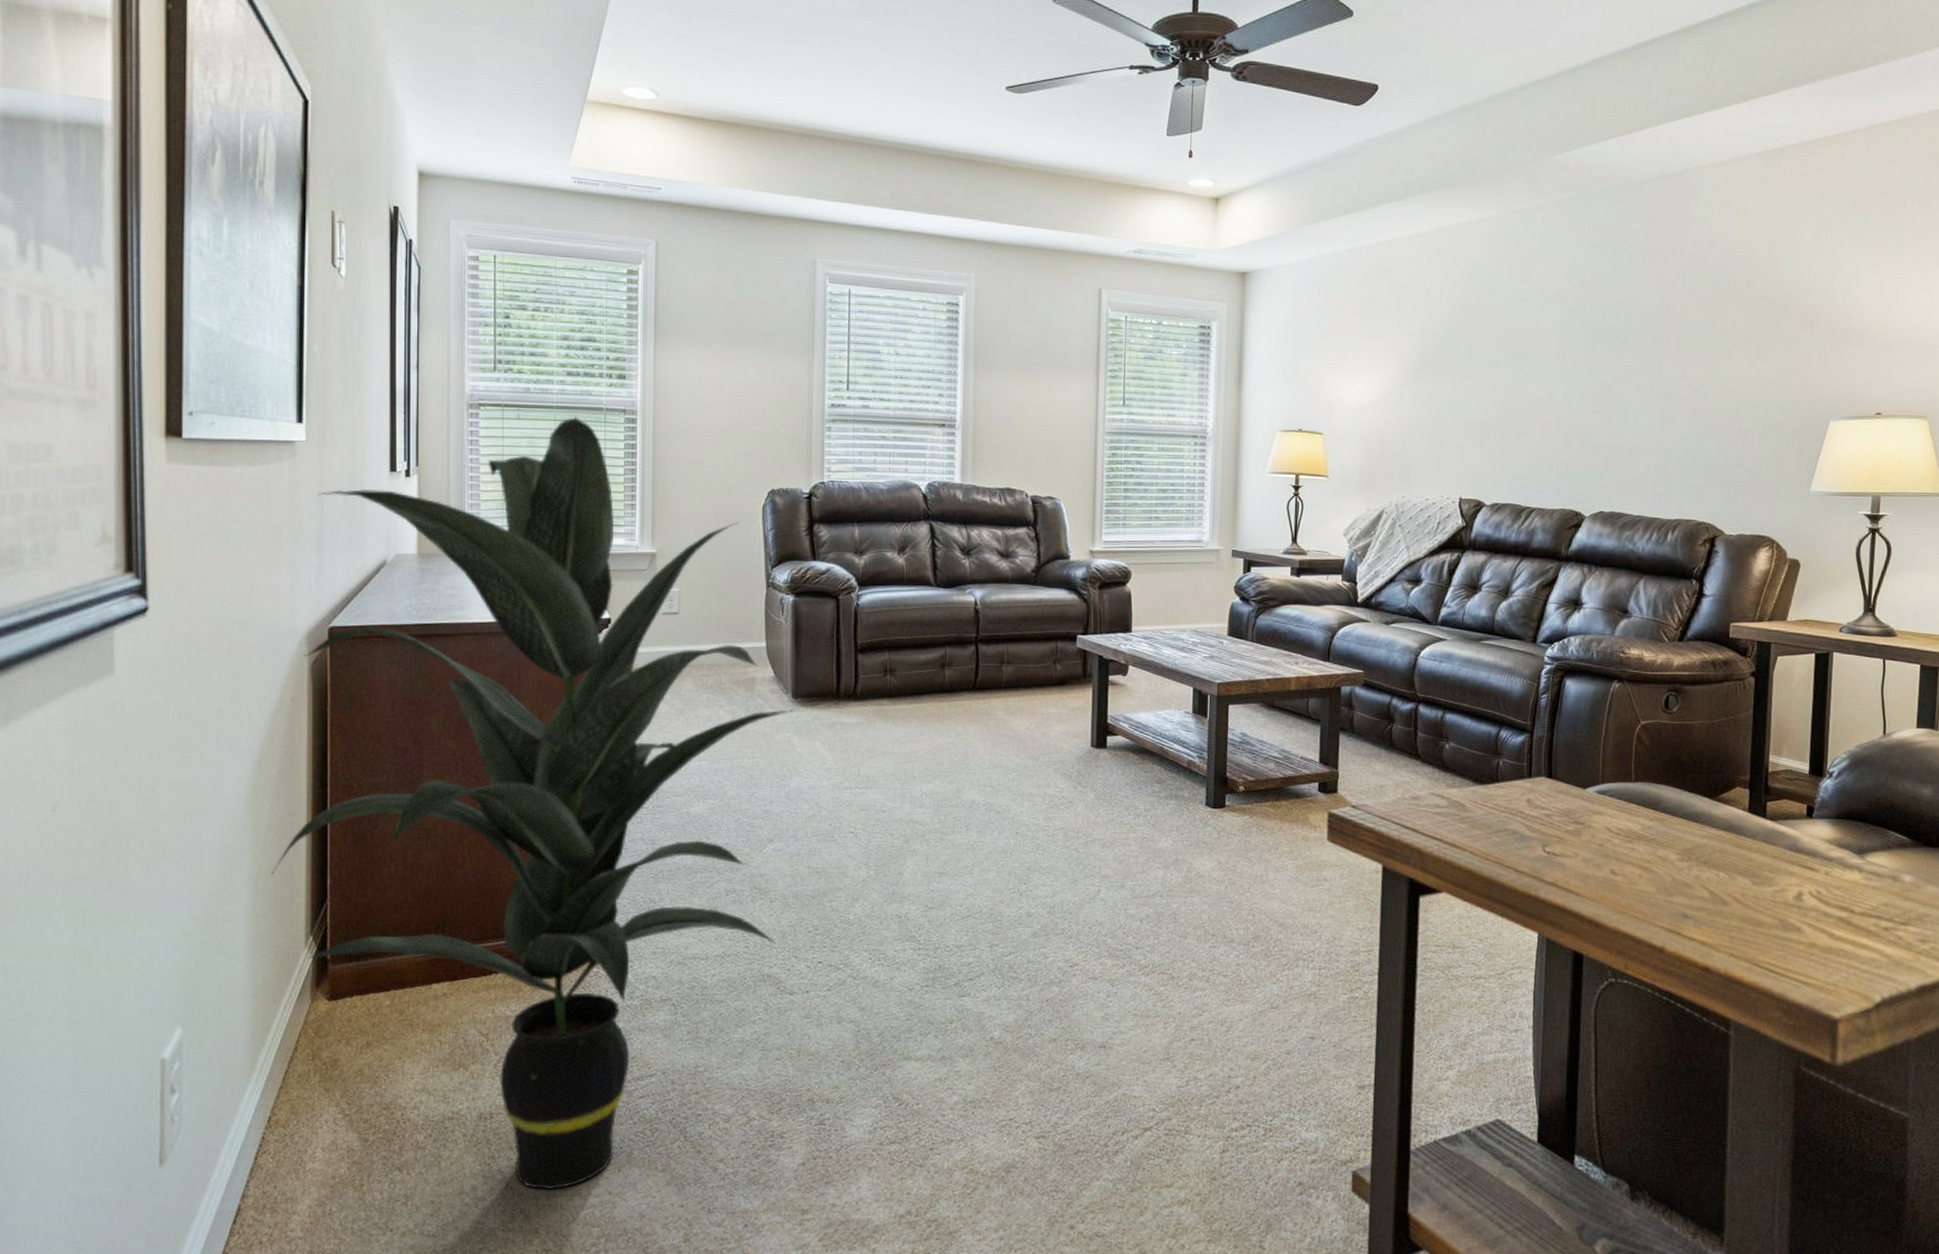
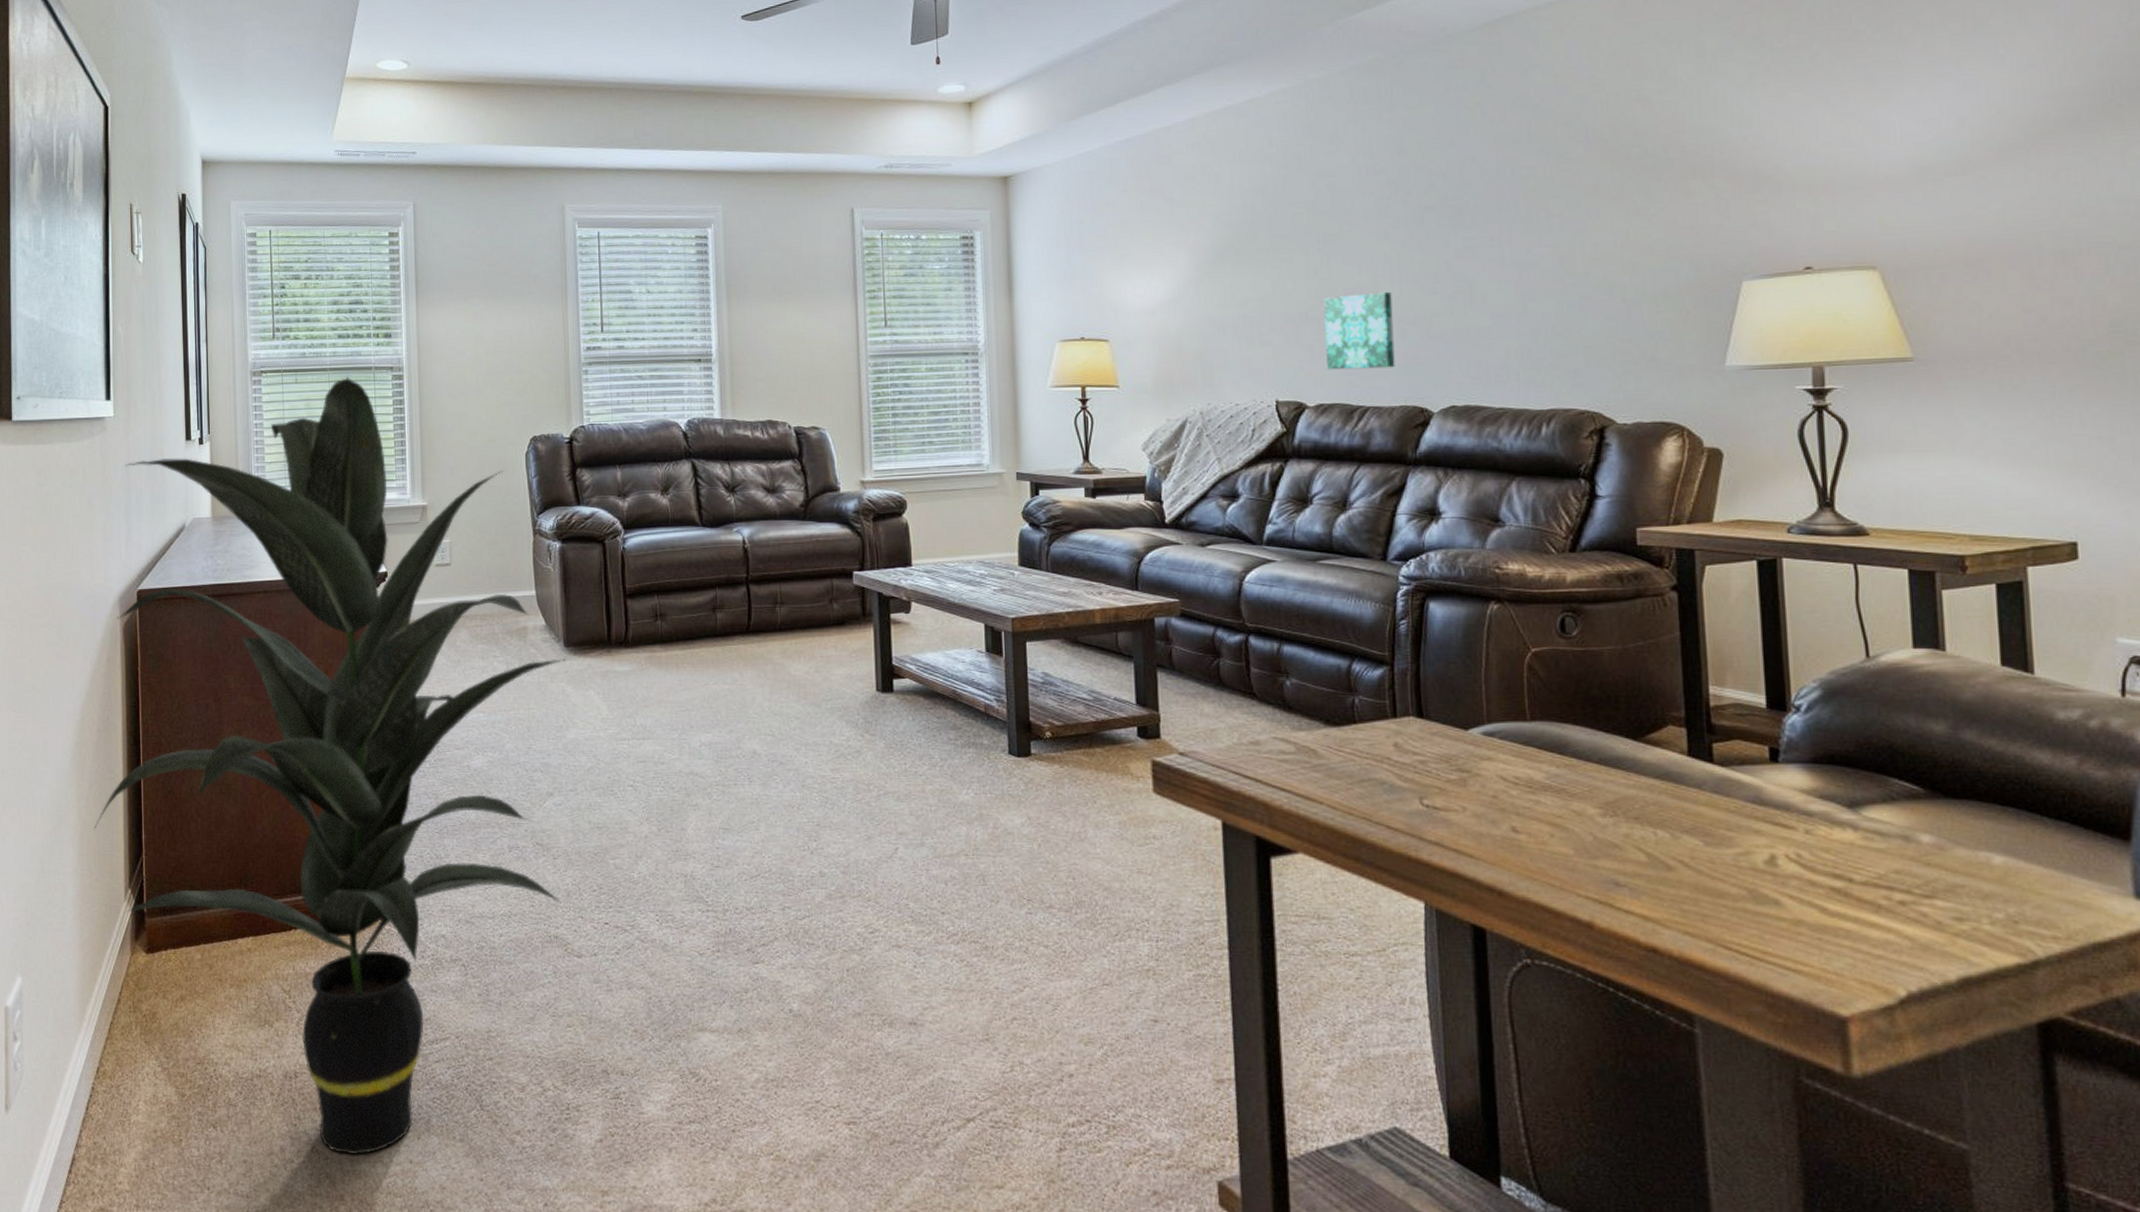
wall art: none [1504,407,1562,475] -> present [1324,291,1395,370]

